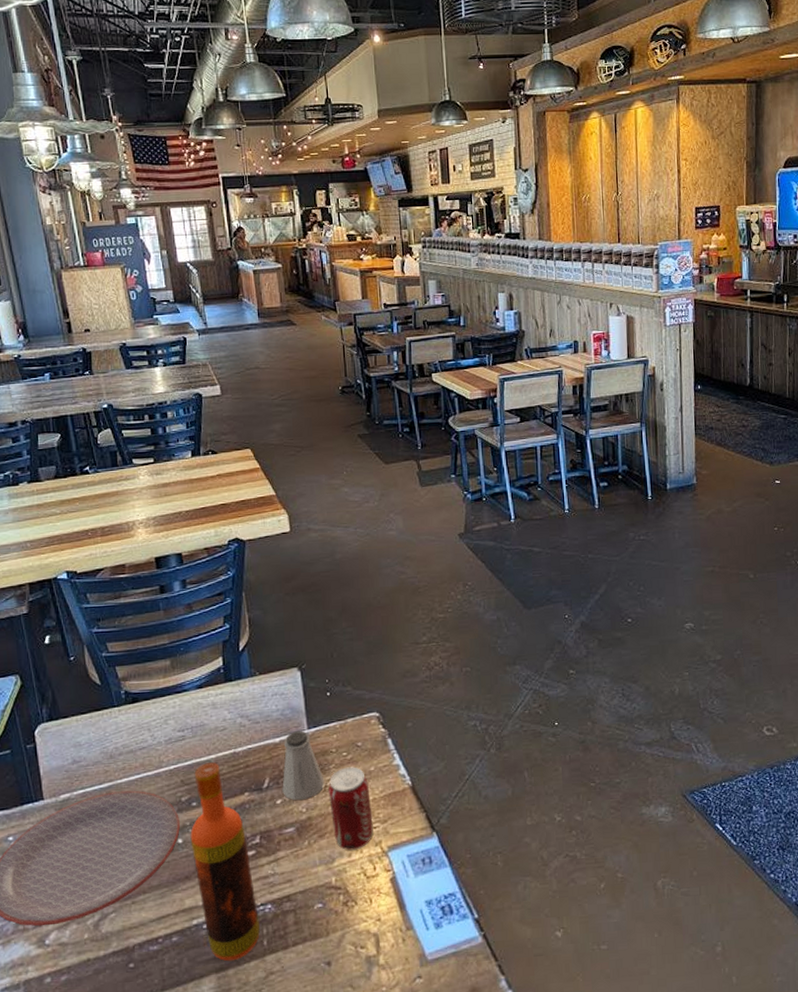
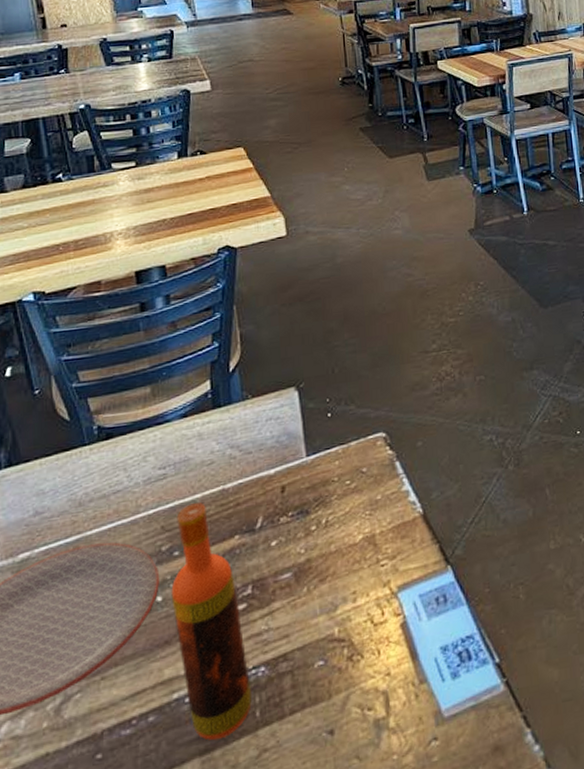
saltshaker: present [282,731,325,801] -> none [277,459,326,541]
beverage can: present [328,766,374,851] -> none [330,496,381,595]

